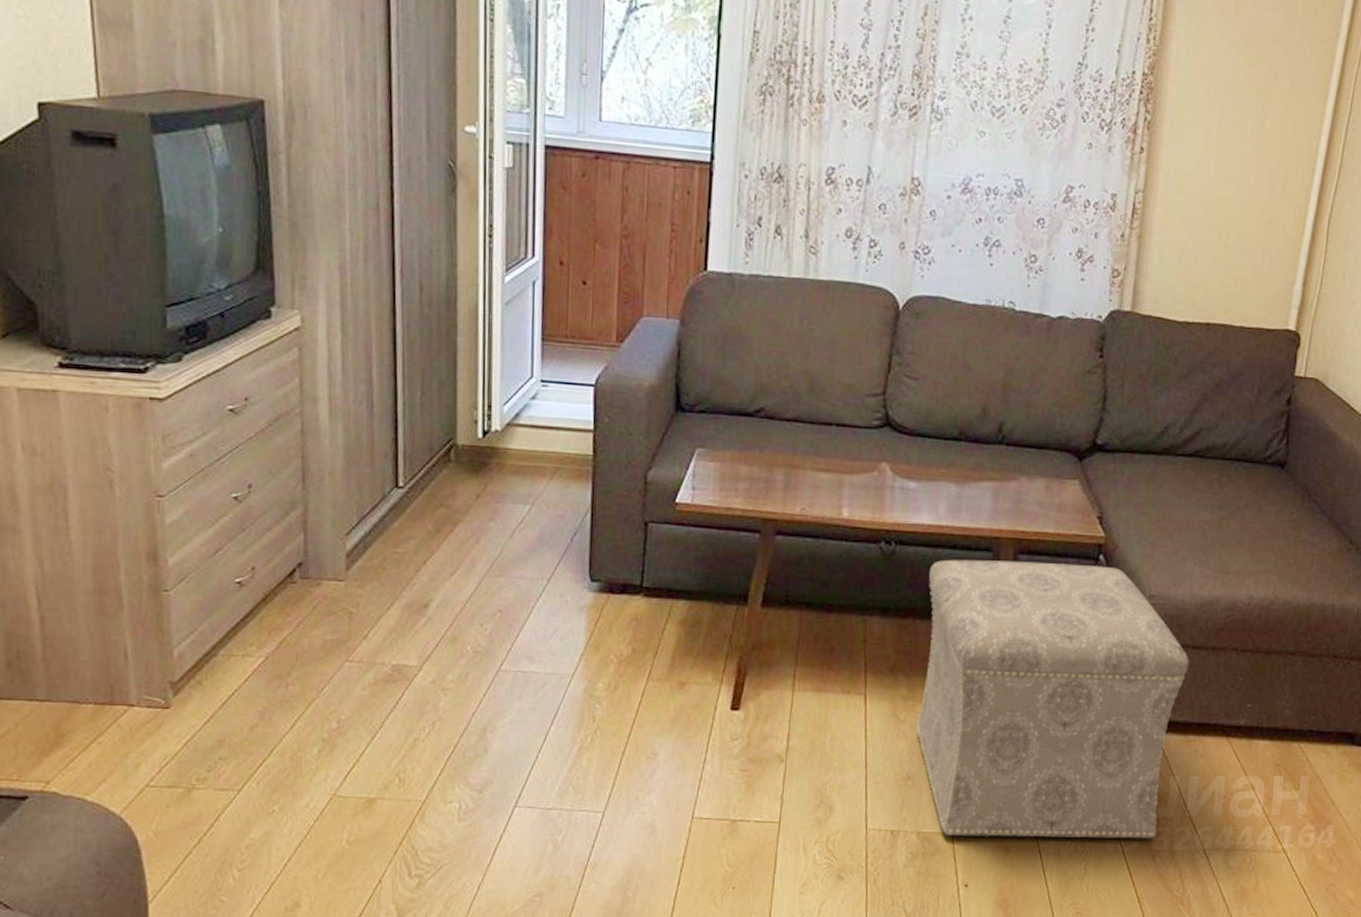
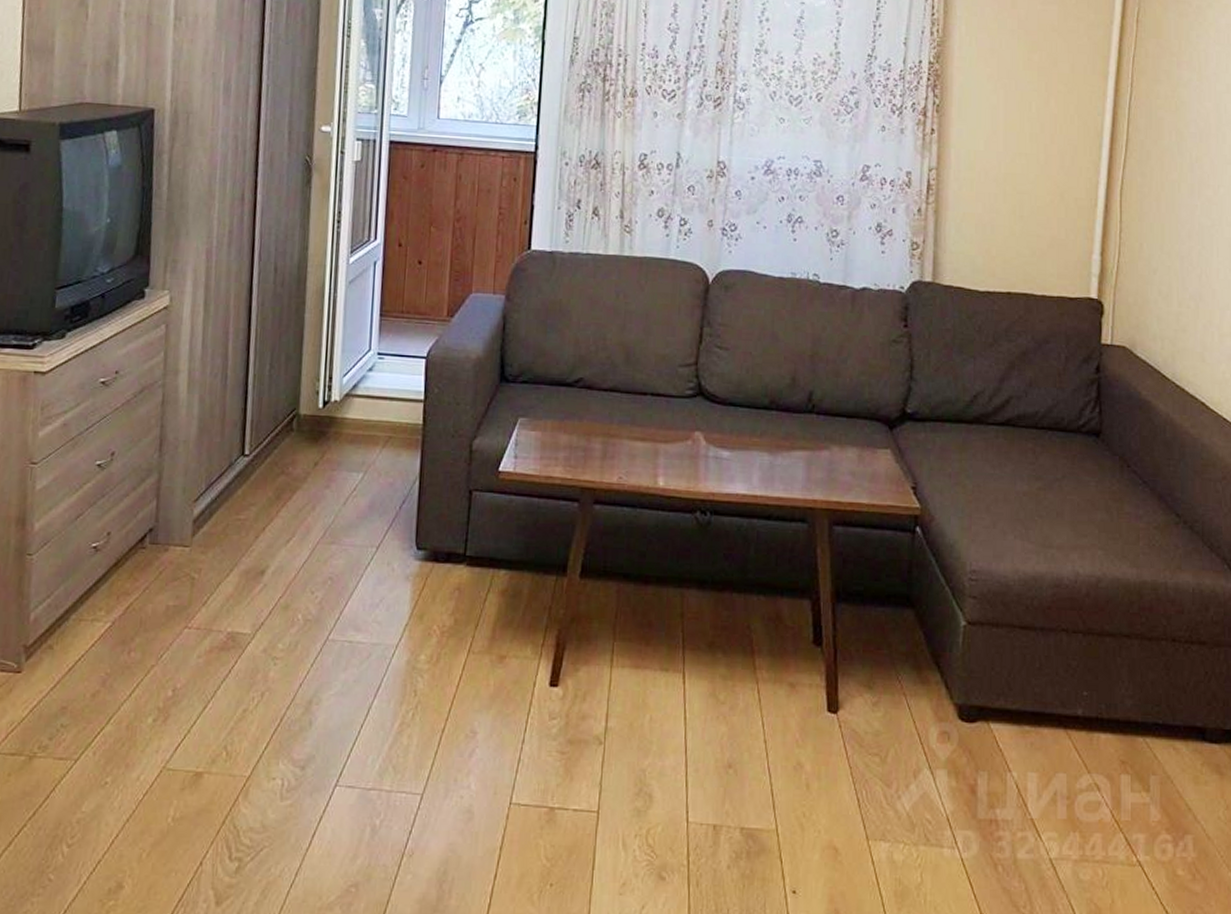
ottoman: present [915,559,1189,839] -> none [736,530,1017,844]

